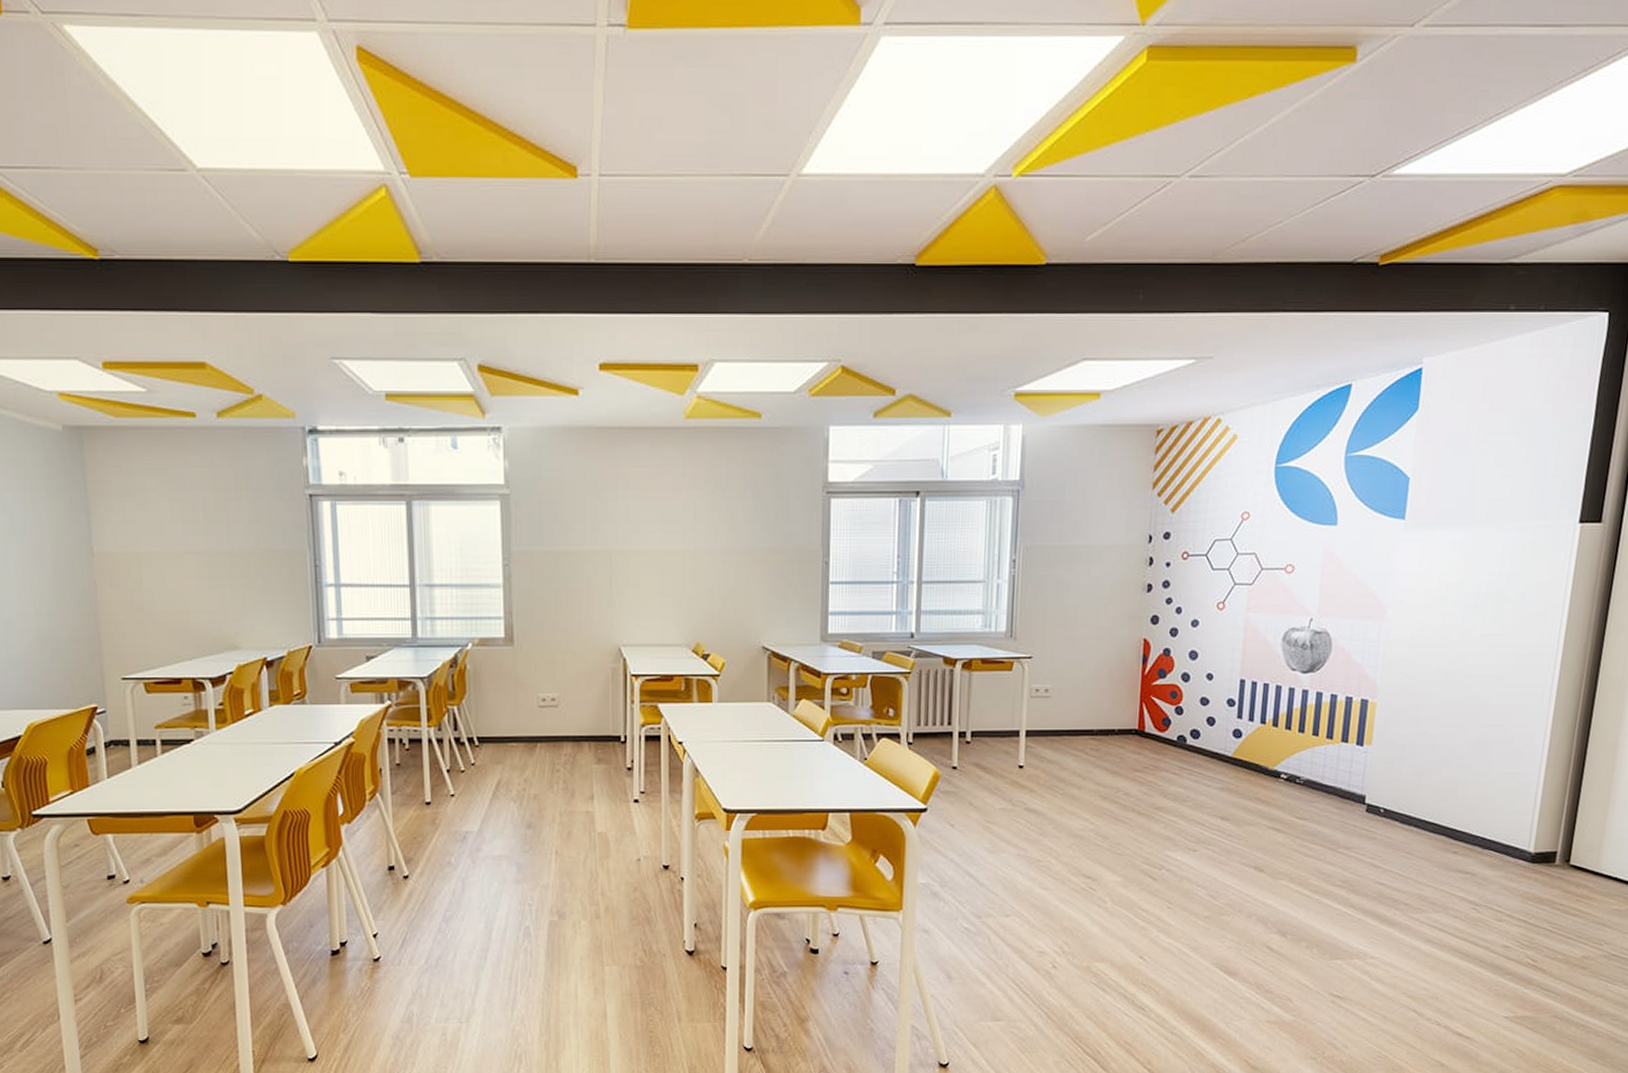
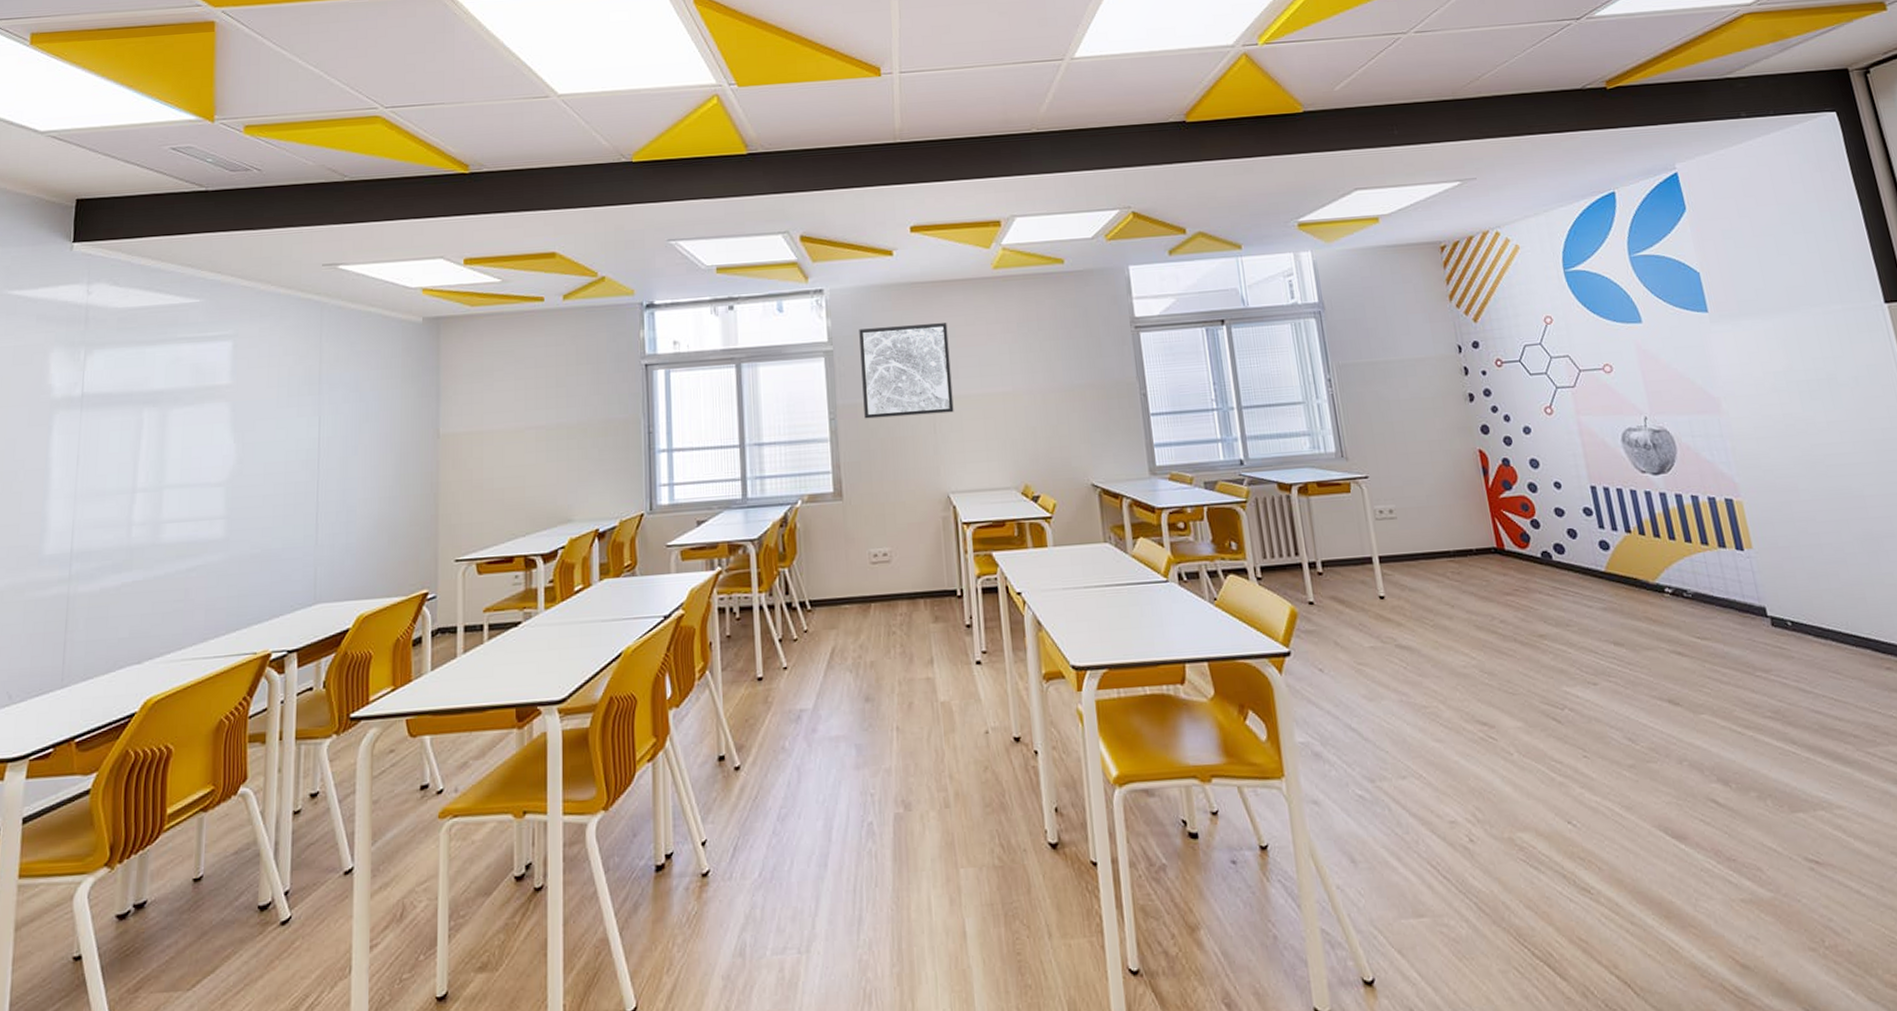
wall art: none [538,473,632,567] -> present [859,323,954,419]

